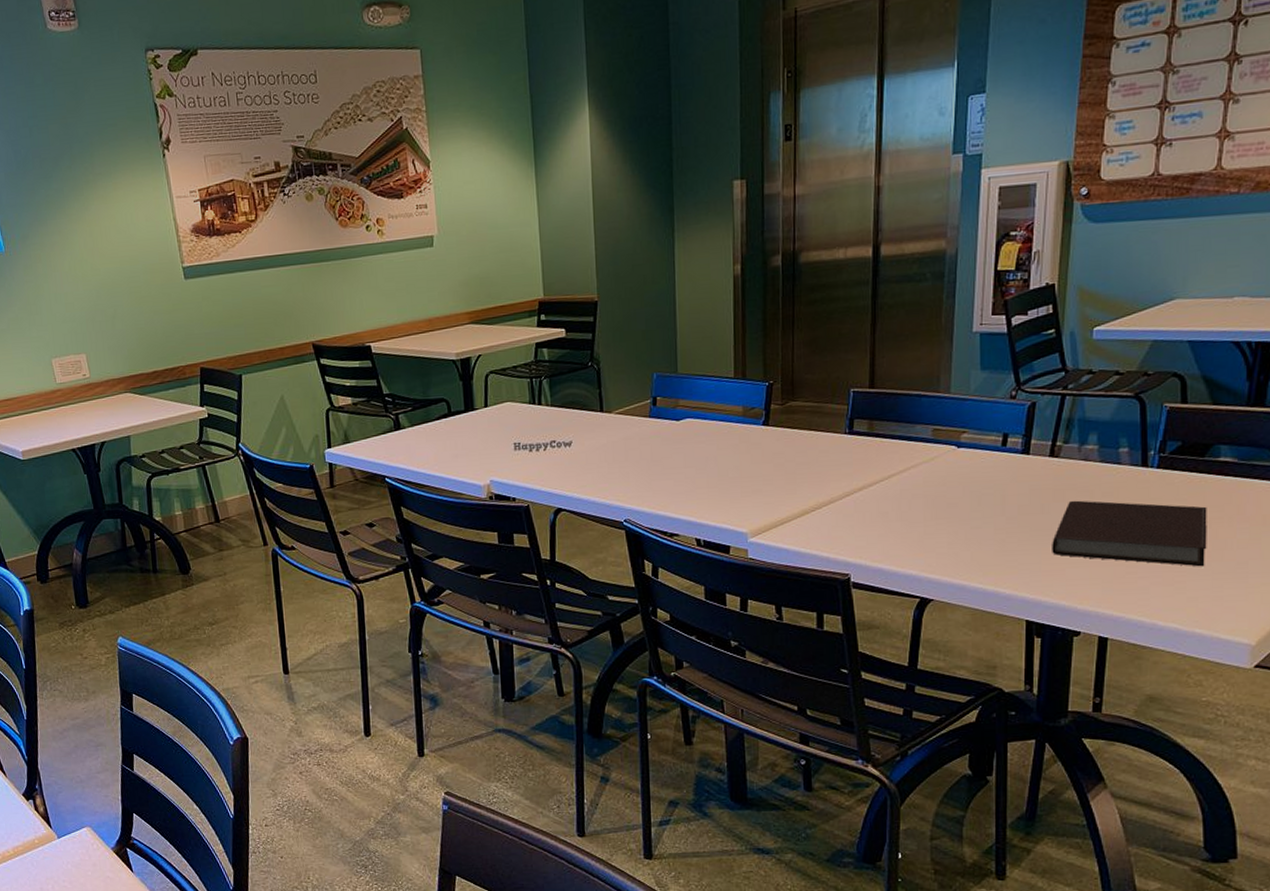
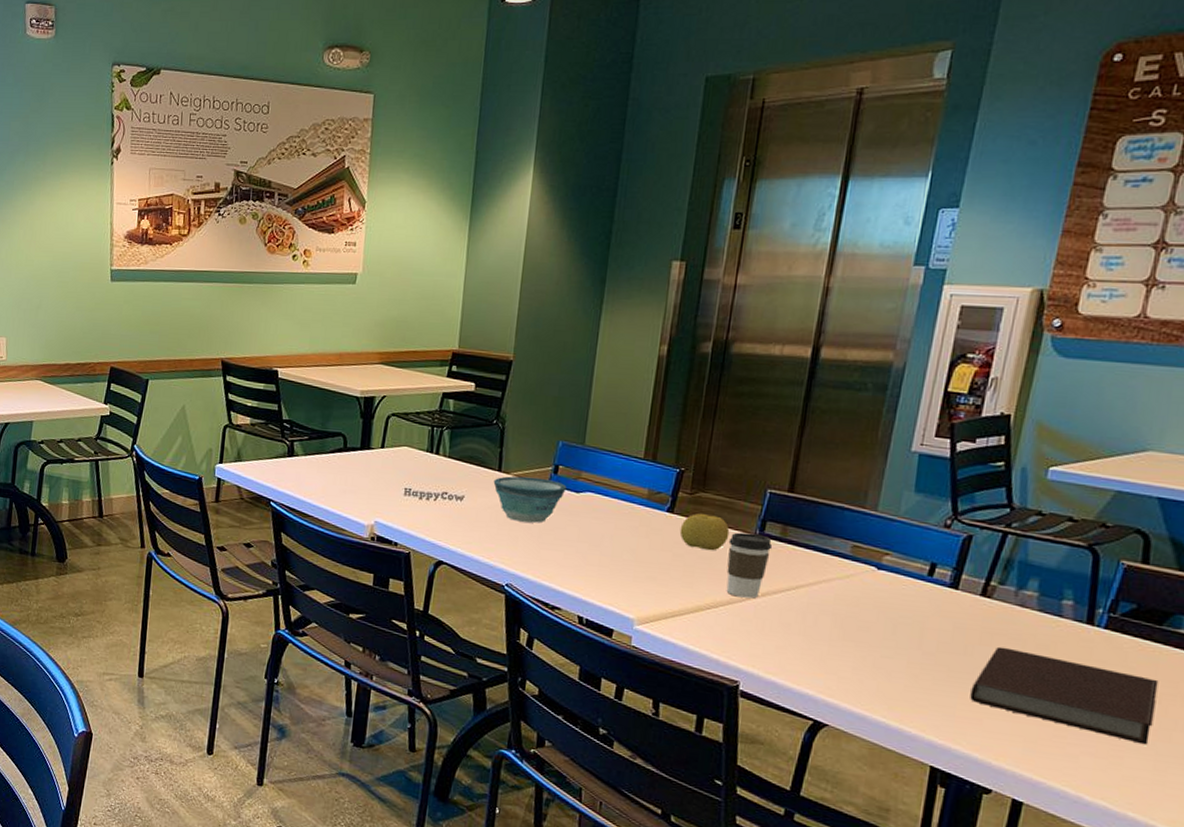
bowl: none [597,412,667,458] -> present [493,476,567,523]
fruit: none [777,421,822,456] -> present [679,513,730,551]
coffee cup: none [822,432,863,495] -> present [726,532,773,599]

